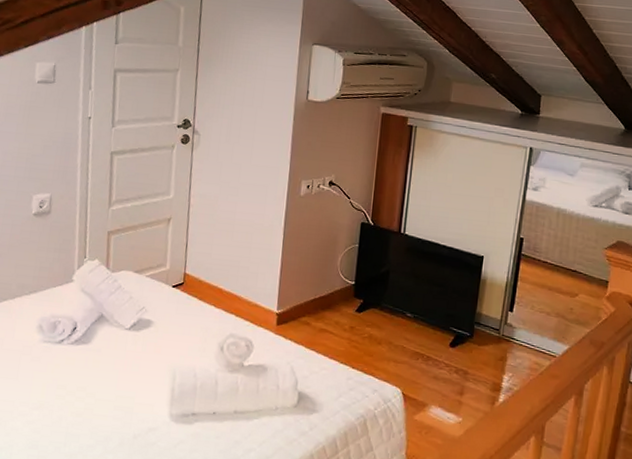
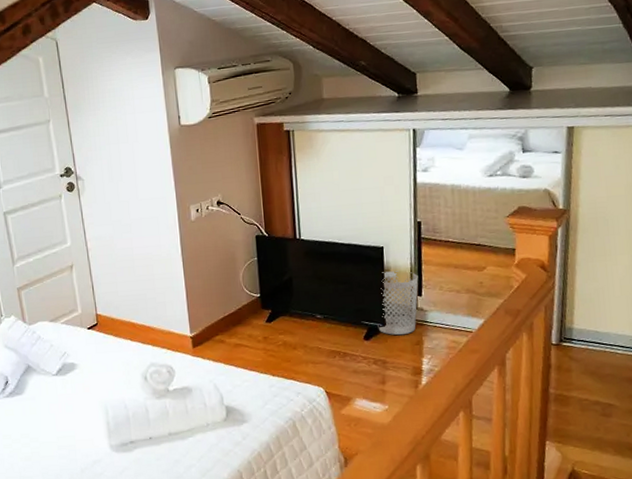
wastebasket: none [465,281,513,348] -> present [378,271,419,335]

